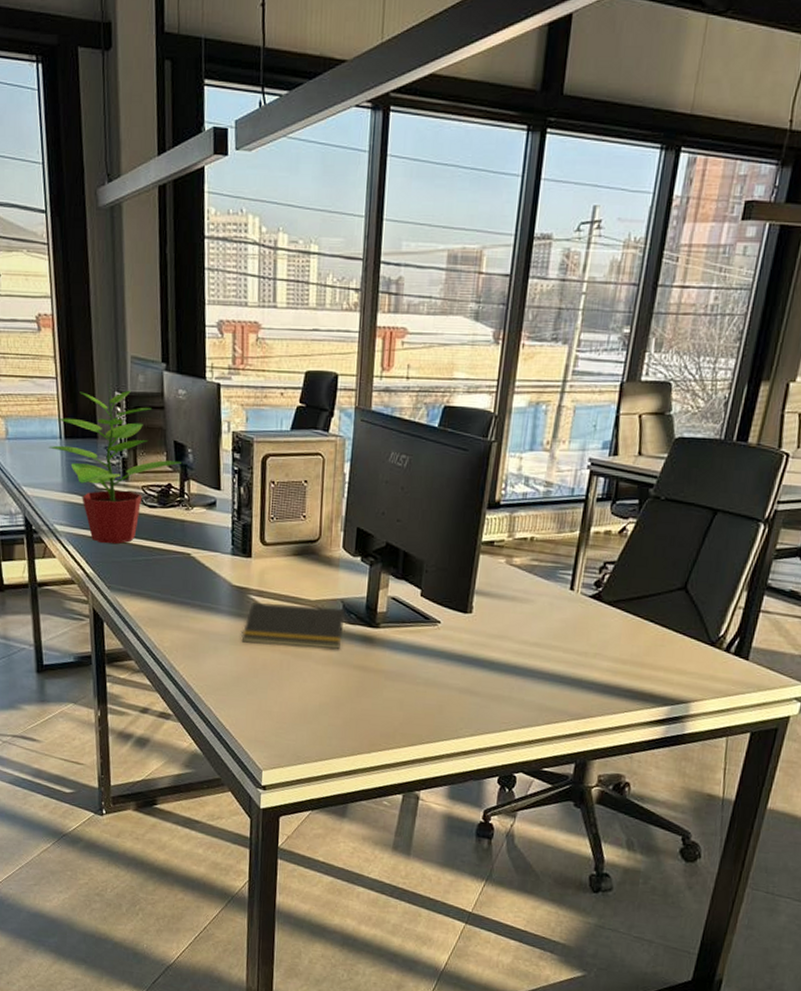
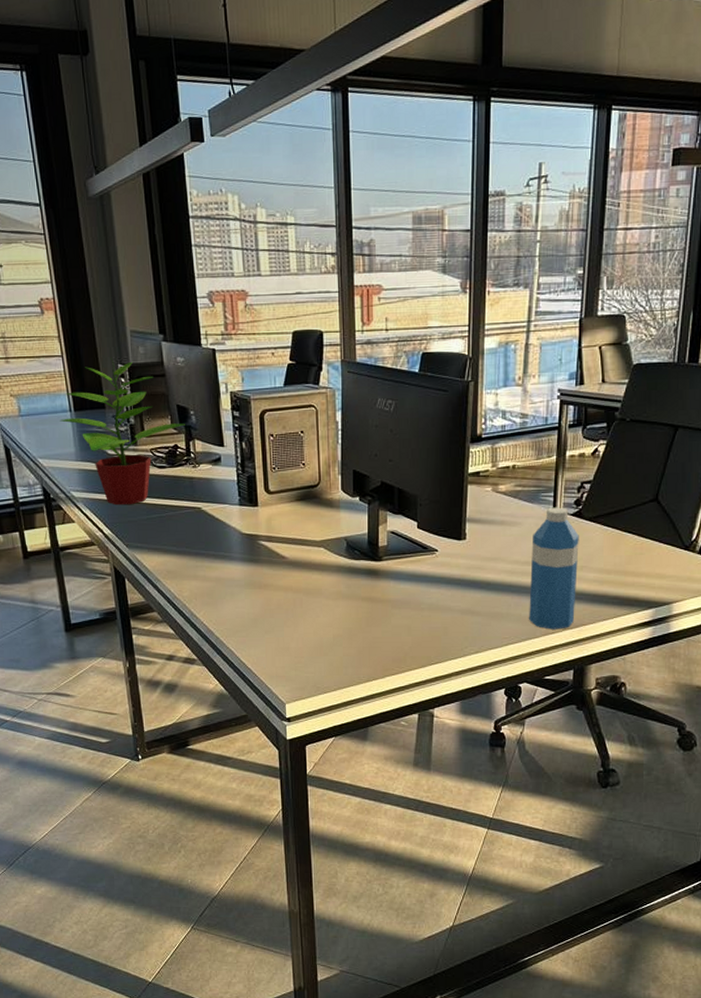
notepad: present [241,603,345,649] -> none [255,545,349,586]
water bottle: none [532,586,596,719] -> present [529,507,579,630]

